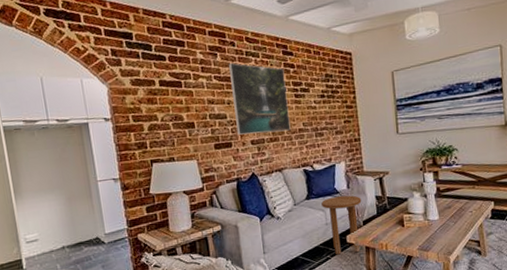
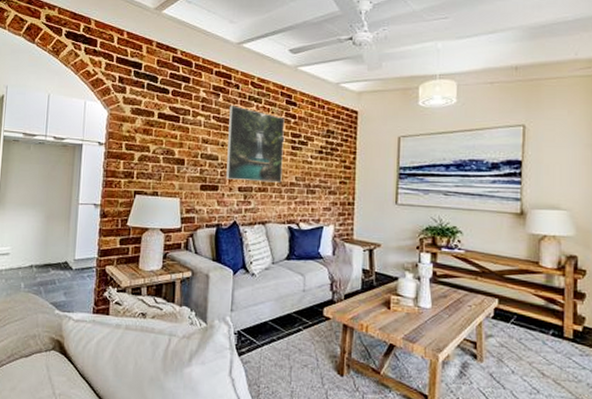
side table: present [321,195,362,255] -> none [302,262,347,329]

